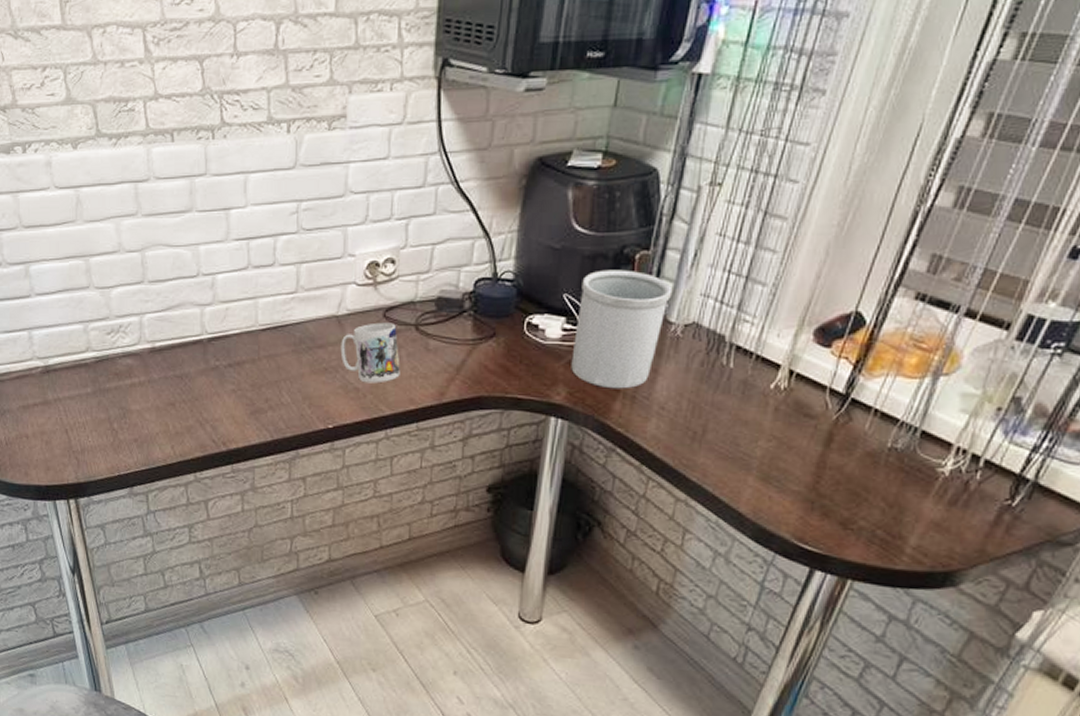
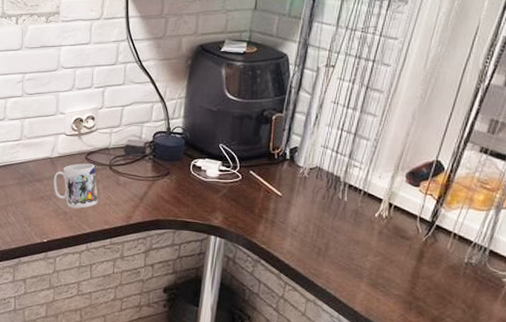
utensil holder: present [571,269,673,389] -> none [226,127,301,216]

